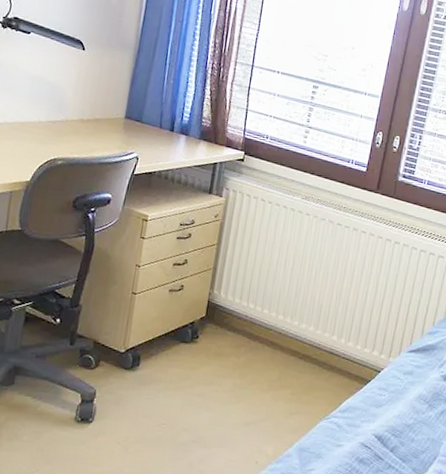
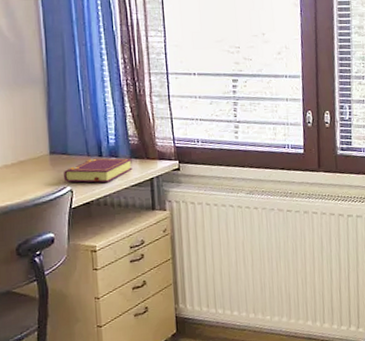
book: none [133,131,201,157] -> present [64,158,133,183]

